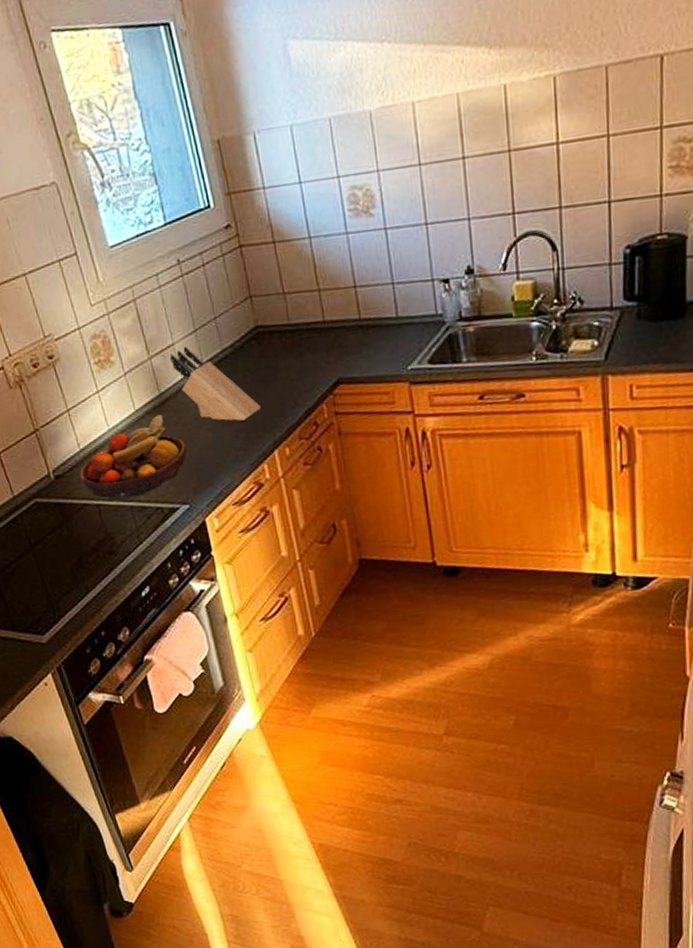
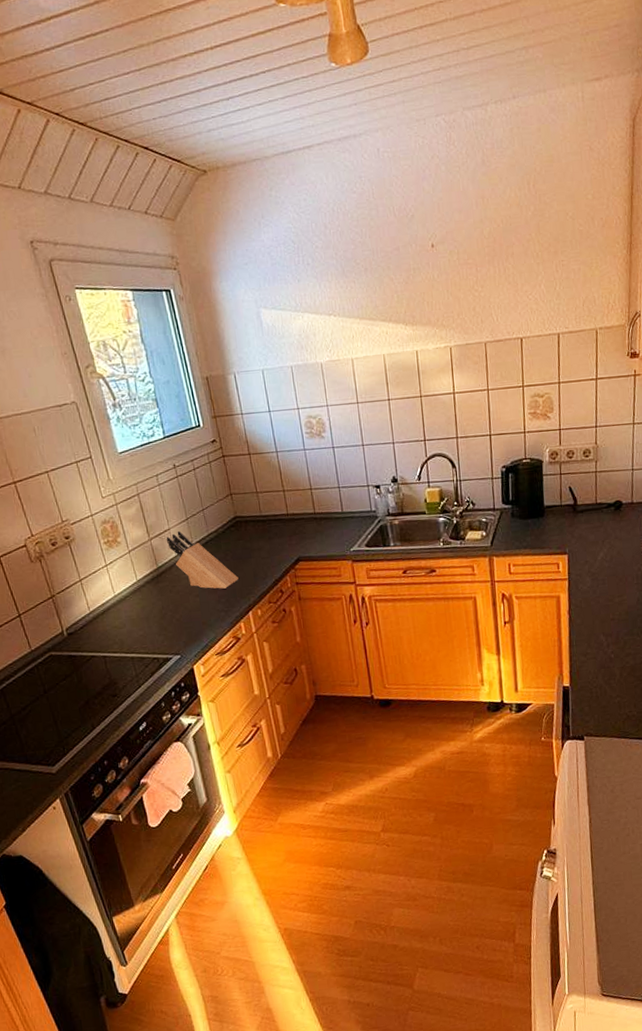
fruit bowl: present [80,414,187,500] -> none [89,584,179,652]

